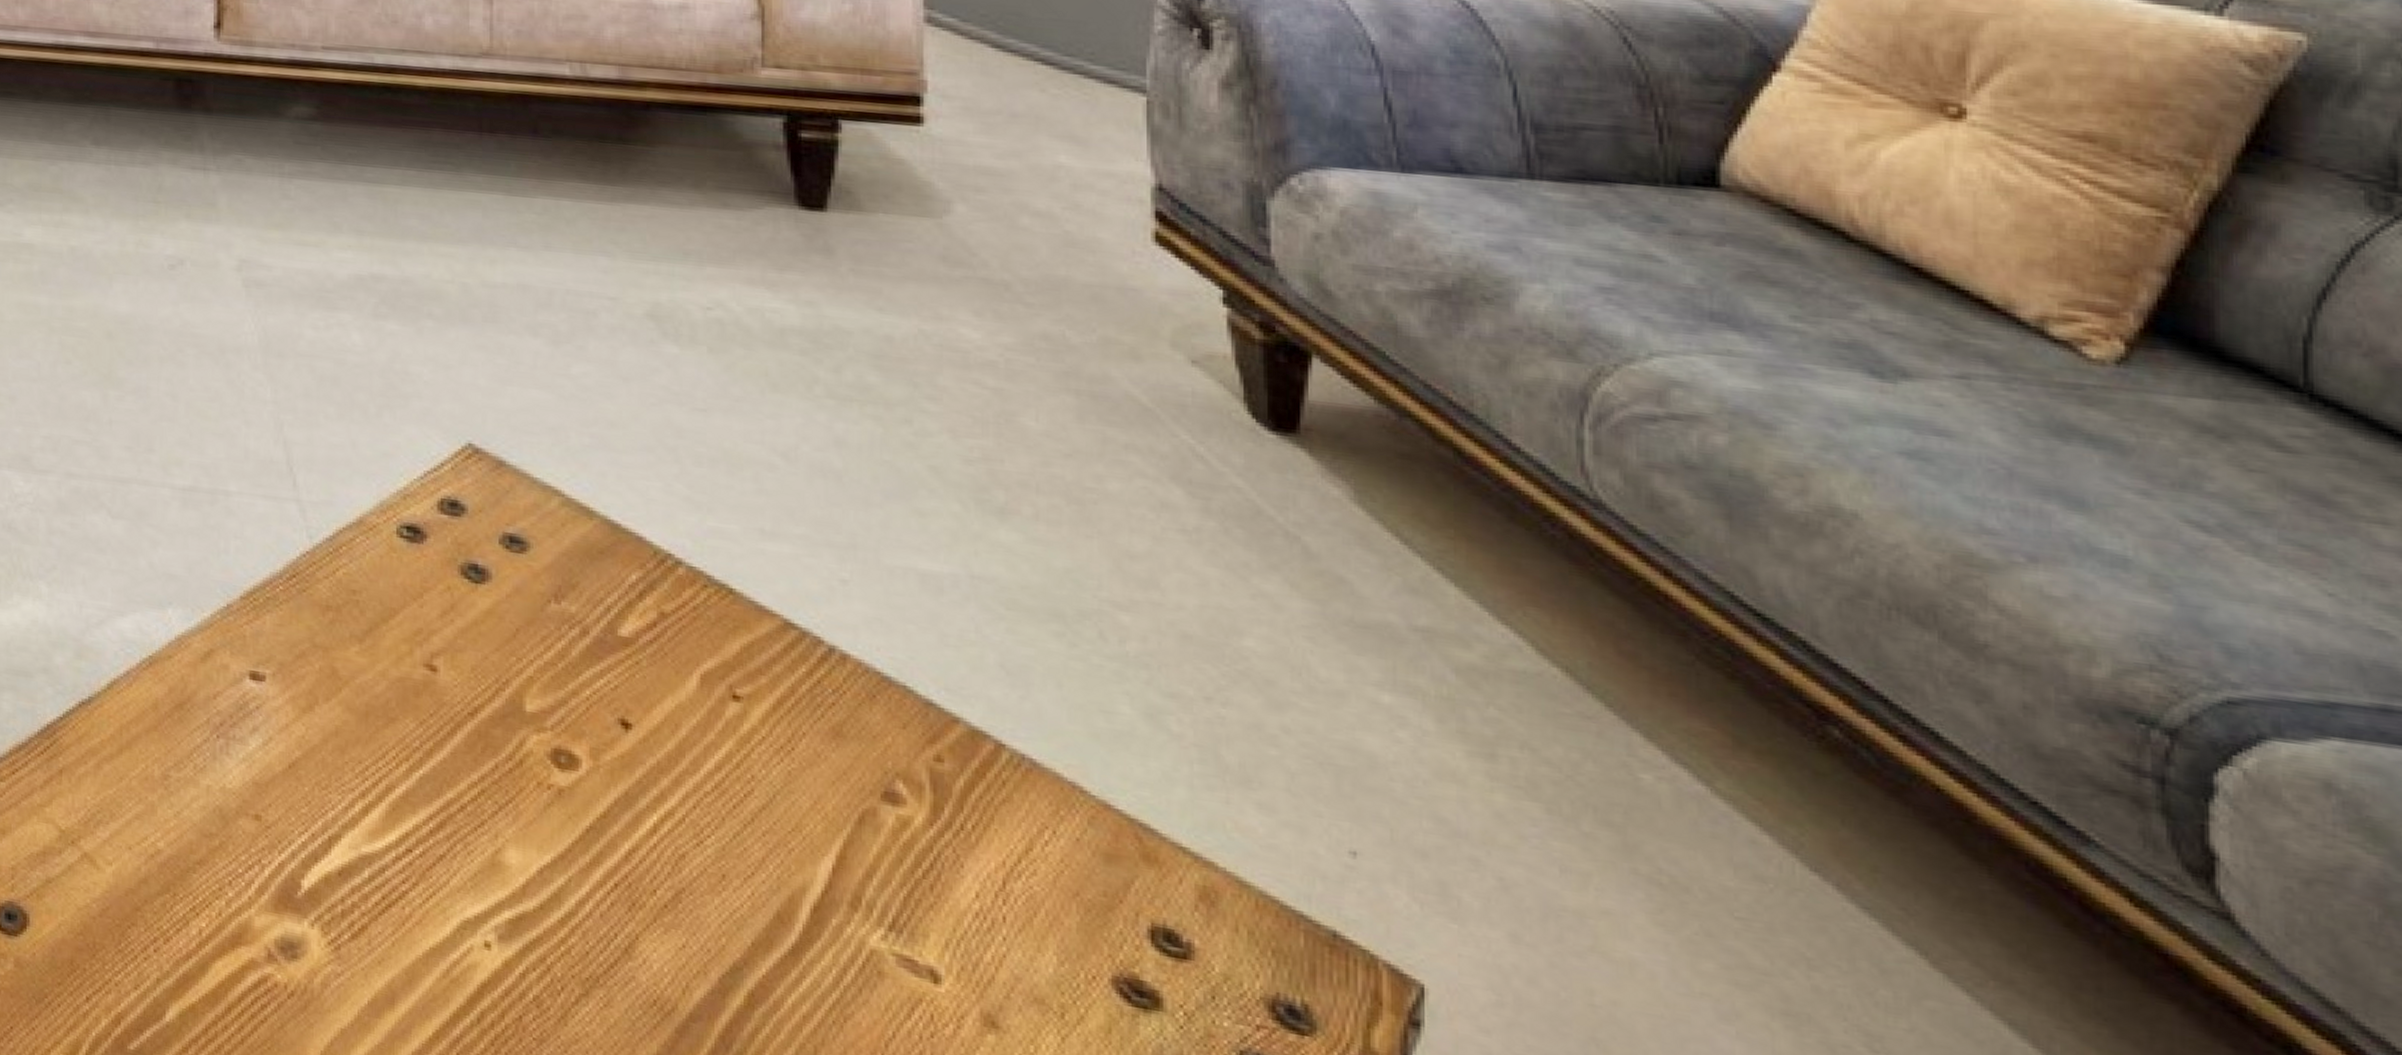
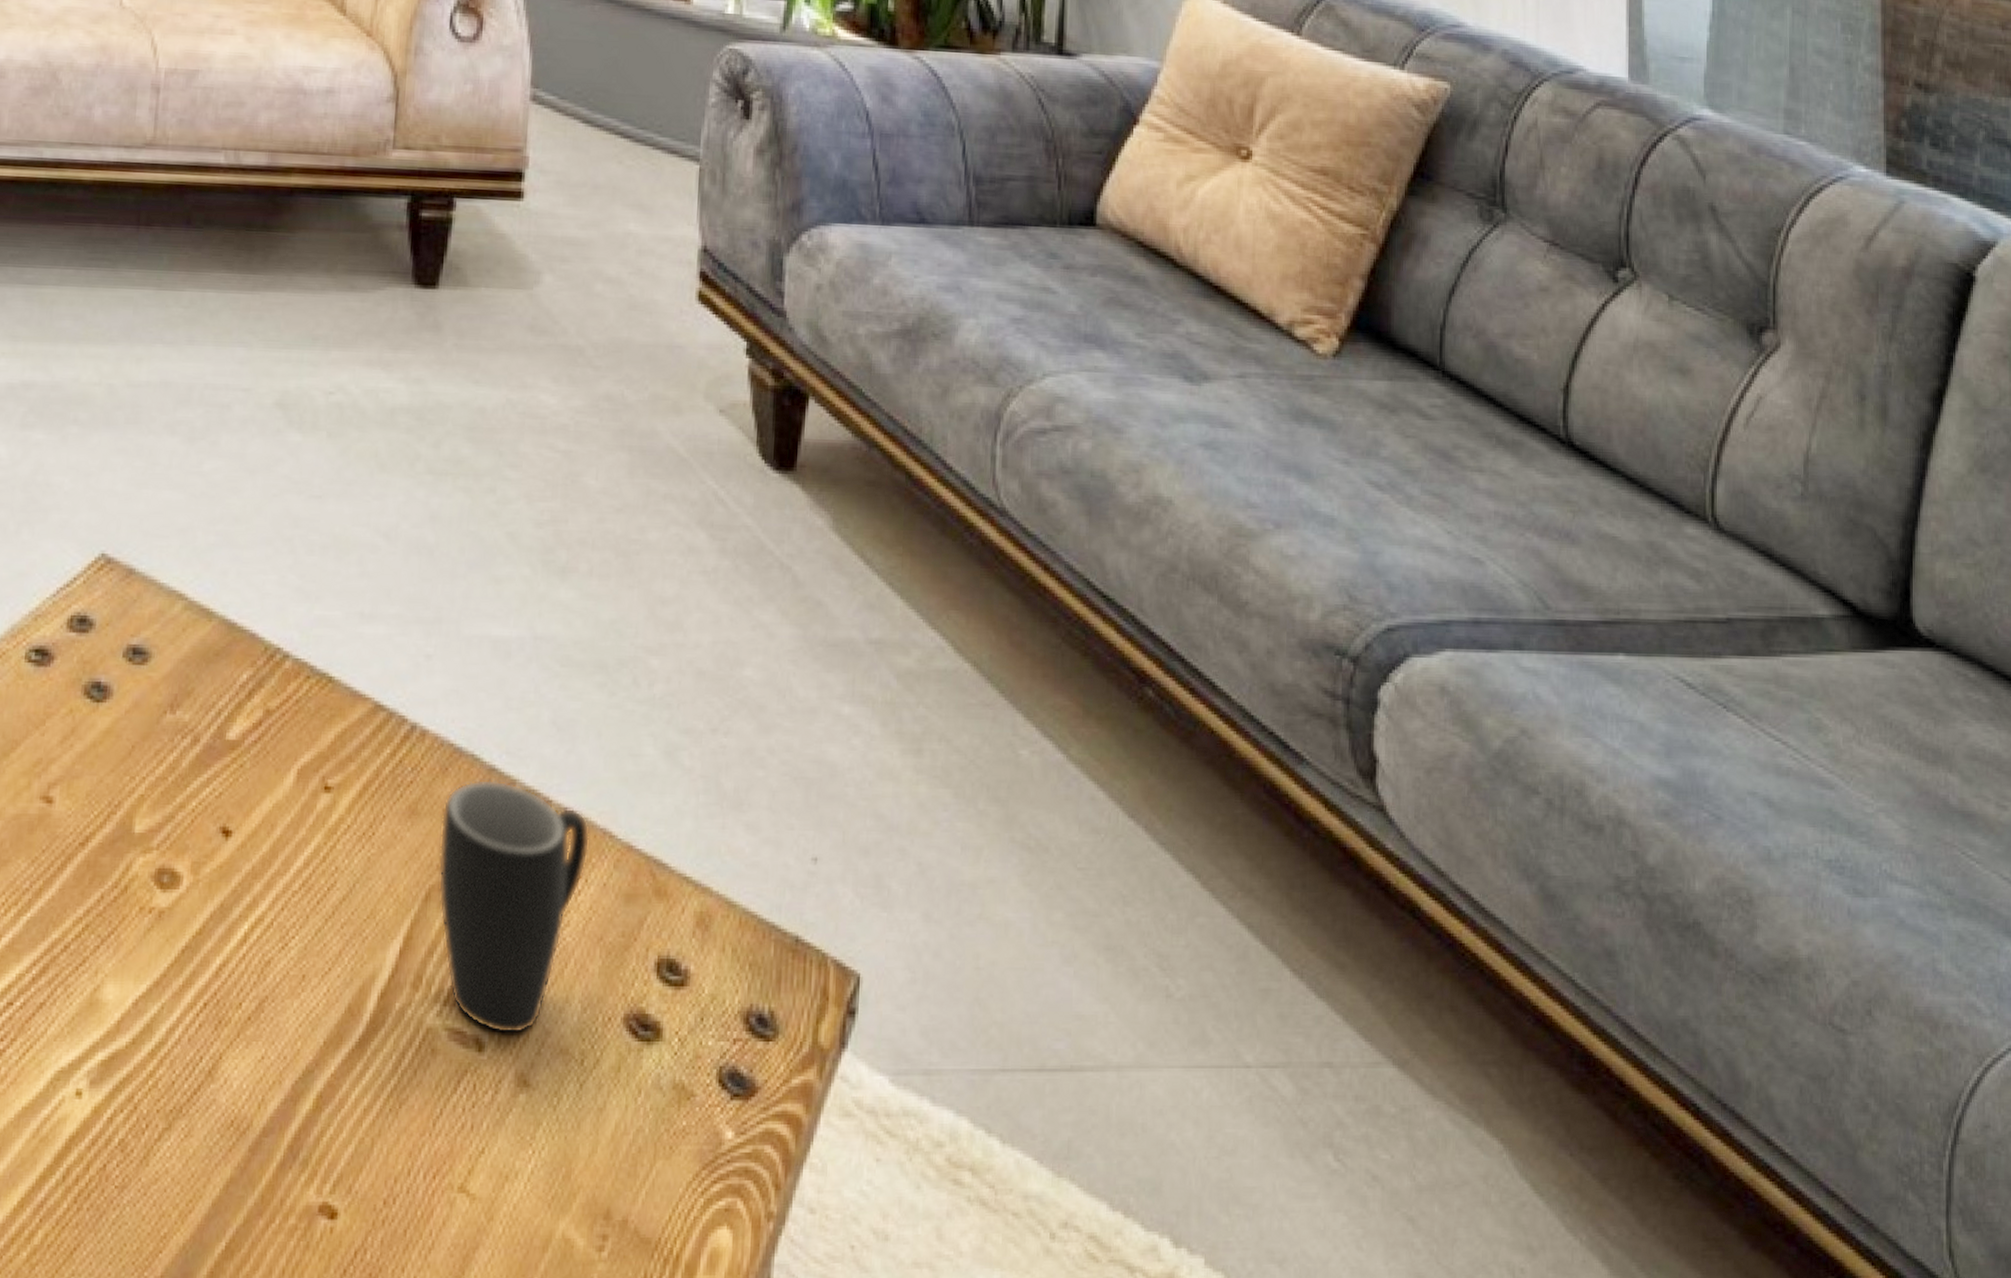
mug: none [871,711,1056,974] -> present [438,779,590,1034]

